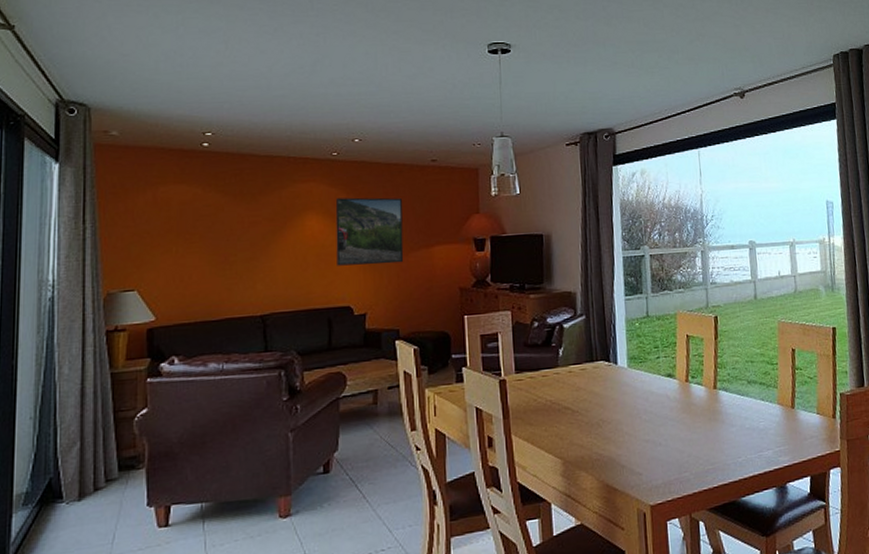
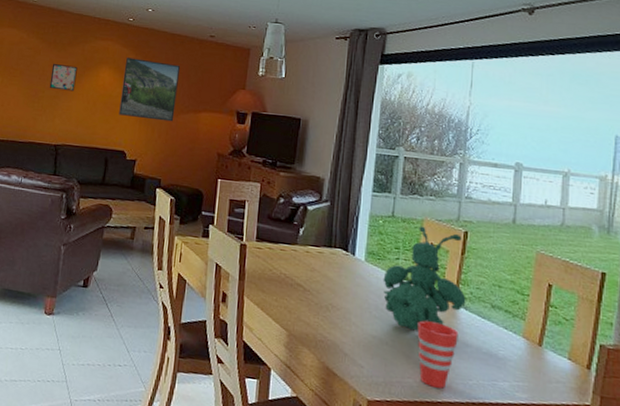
wall art: none [242,218,276,250] -> present [49,63,78,92]
plant: none [647,320,726,425] -> present [383,226,466,331]
cup: none [685,410,724,475] -> present [417,320,459,389]

